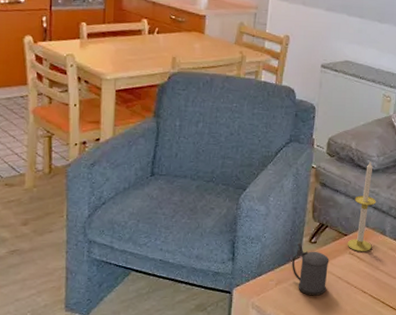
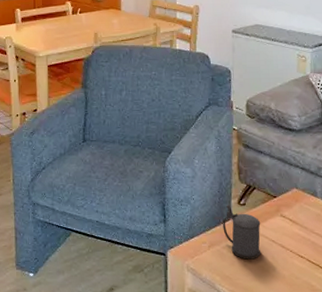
candle: present [347,161,376,252] -> none [277,121,304,215]

